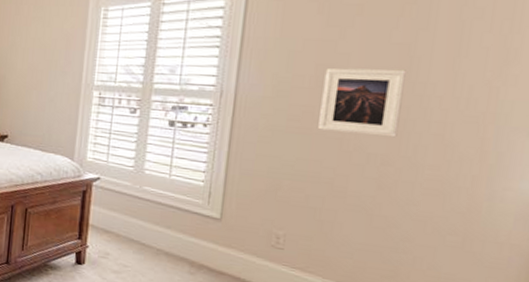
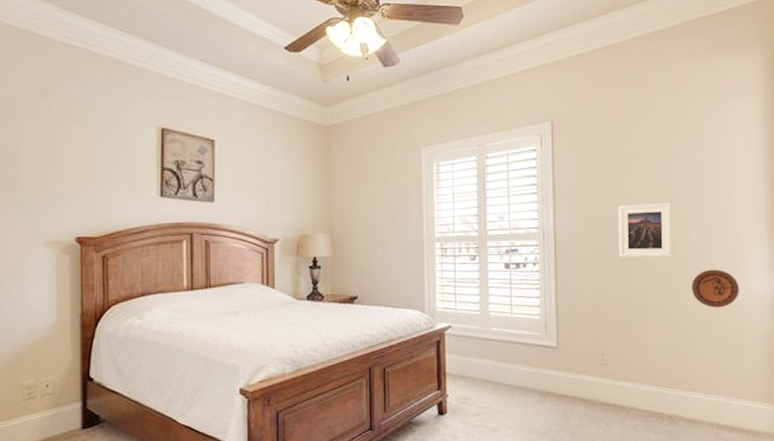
decorative plate: none [418,158,497,209] -> present [691,269,739,308]

